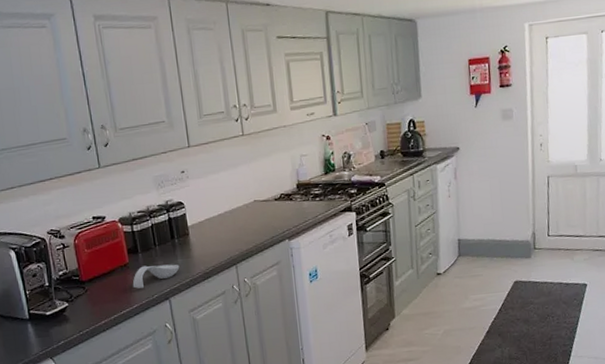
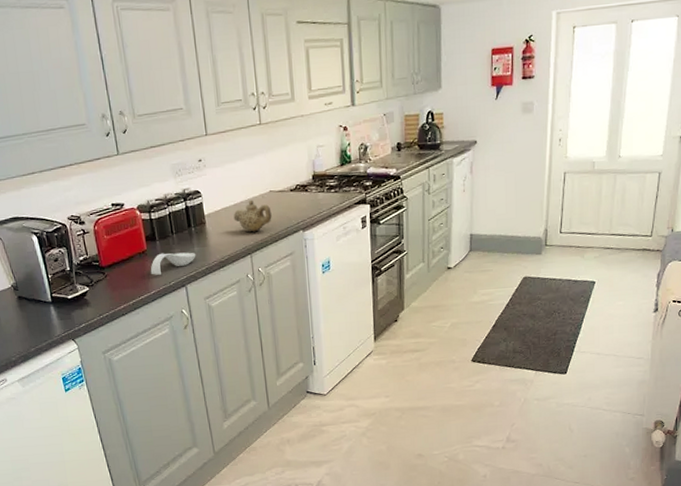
teapot: none [217,209,257,243] -> present [233,199,272,233]

